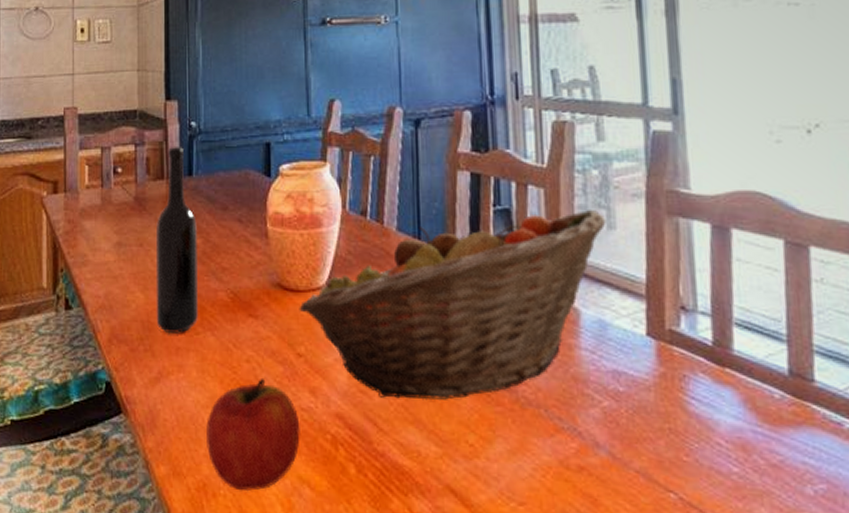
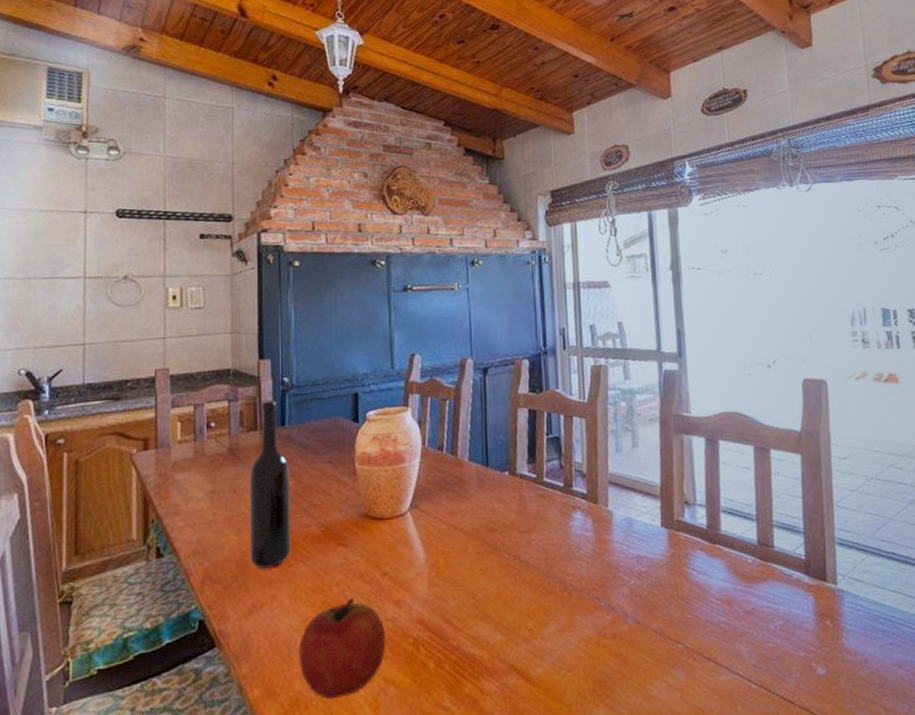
fruit basket: present [299,209,606,400] -> none [384,432,632,601]

